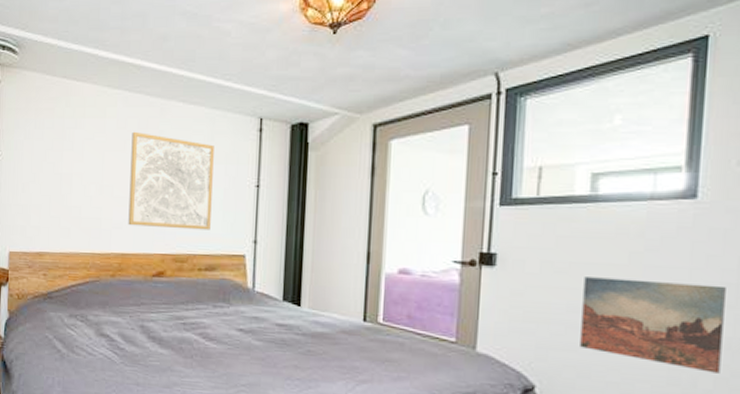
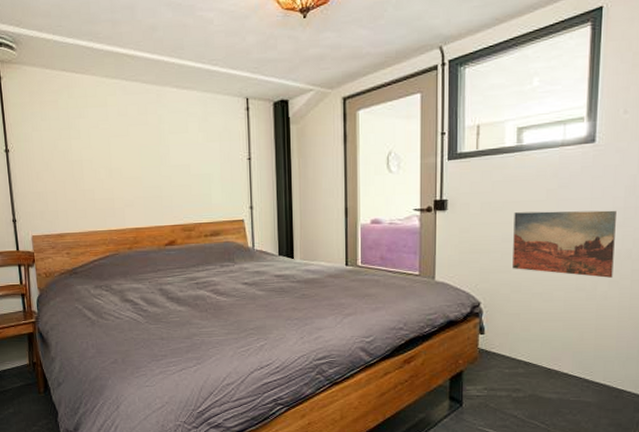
wall art: present [128,131,214,230] -> none [133,117,212,203]

